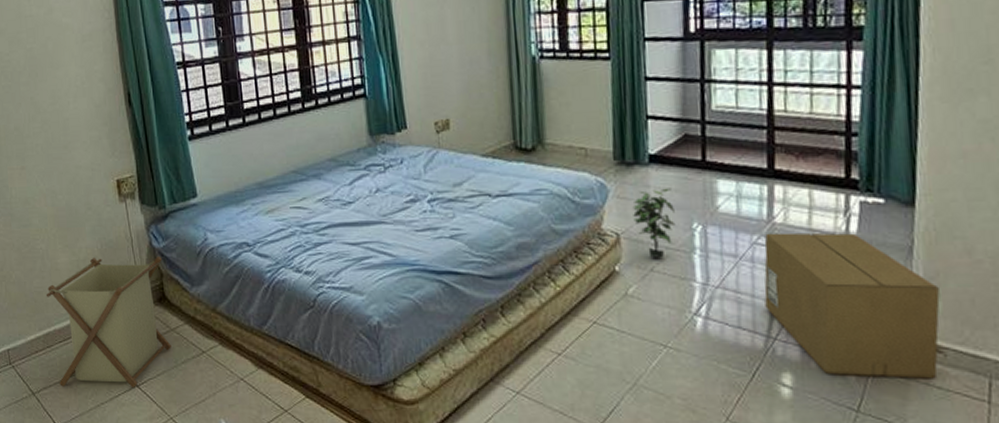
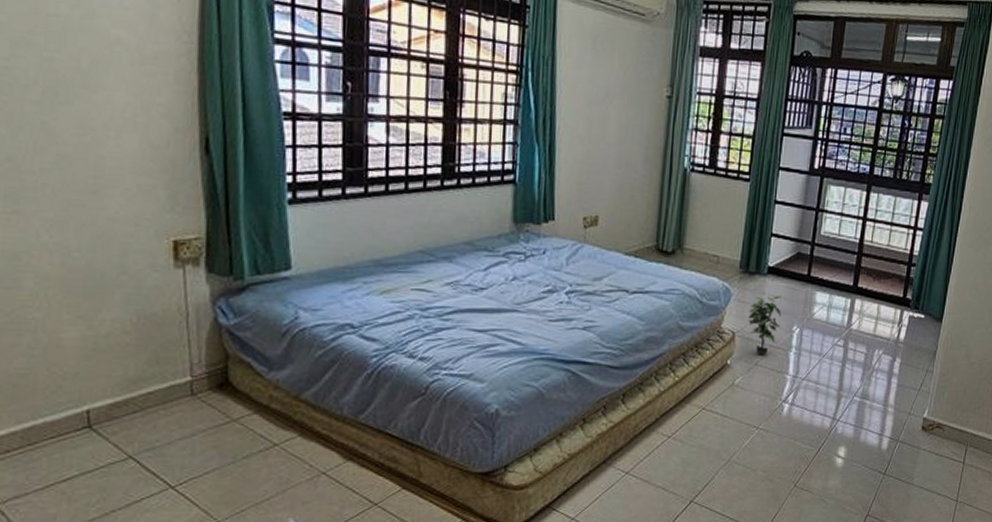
laundry basket: present [46,255,171,388] -> none [34,332,231,494]
box: present [764,232,940,379] -> none [835,337,947,449]

